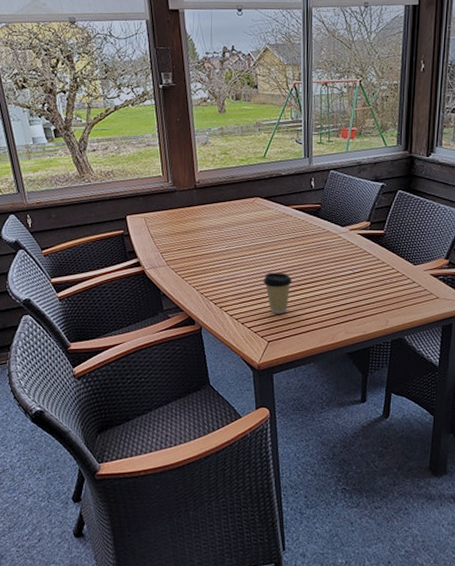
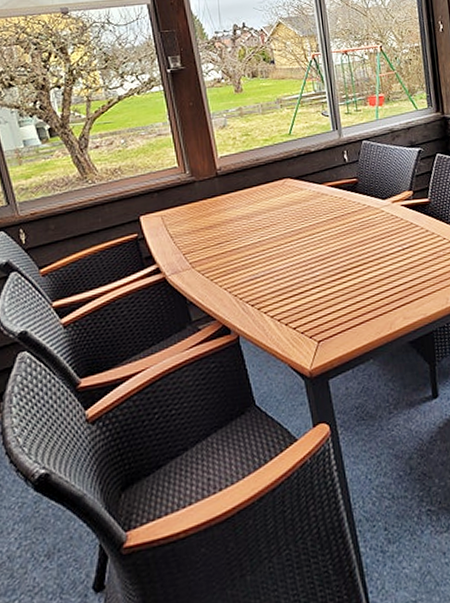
coffee cup: present [263,272,292,313] -> none [304,258,337,307]

